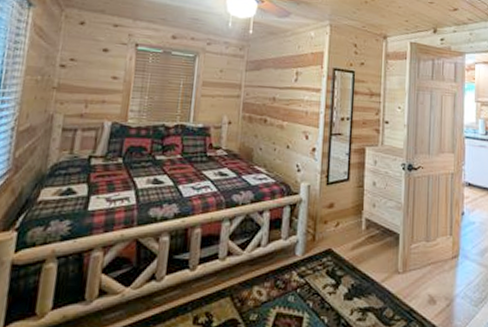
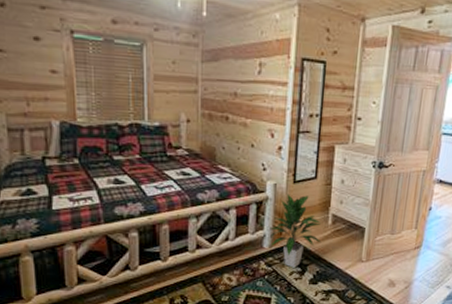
indoor plant: none [303,196,356,280] -> present [270,193,322,268]

